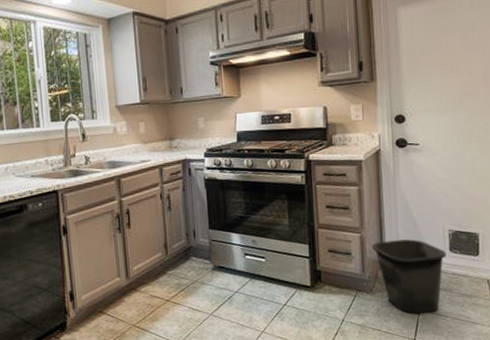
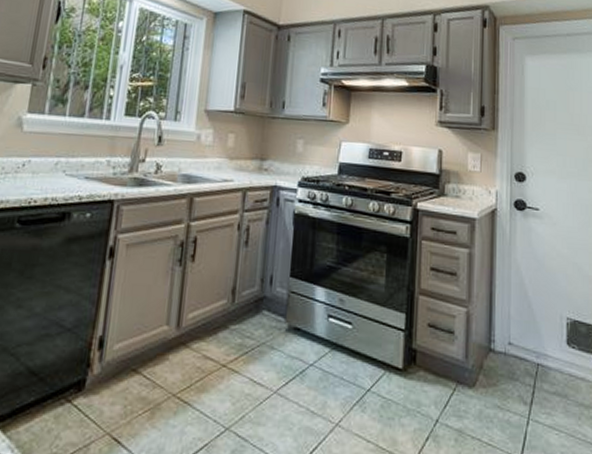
waste bin: present [372,239,446,315] -> none [479,321,563,424]

